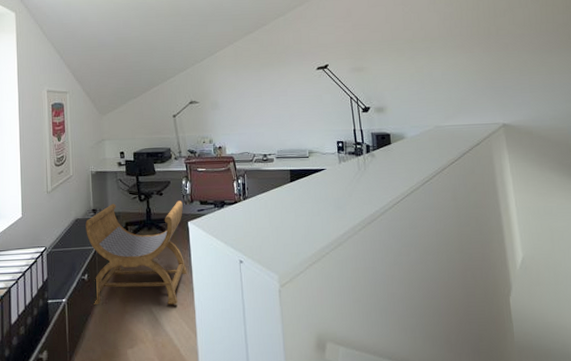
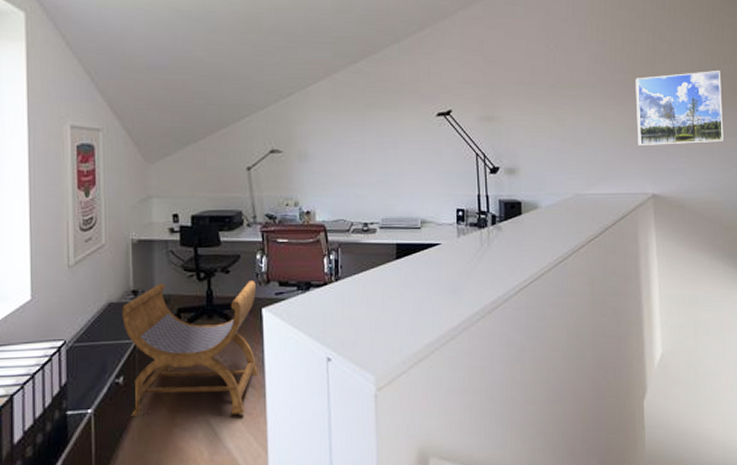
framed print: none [480,20,563,84] -> present [635,71,723,145]

